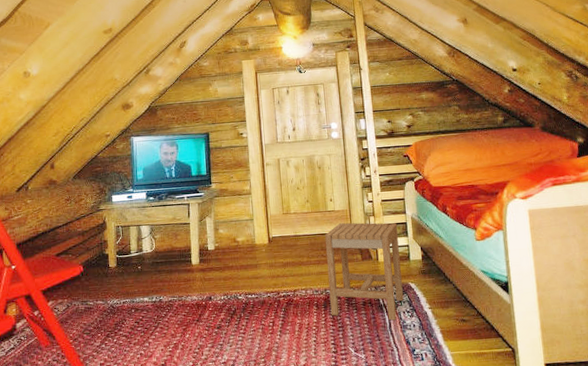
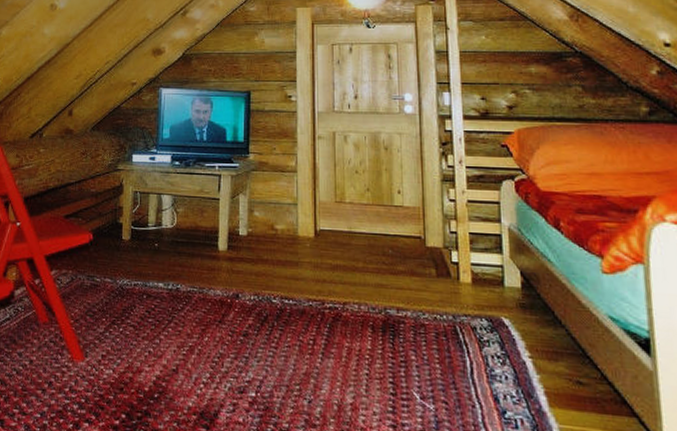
stool: present [325,222,404,321] -> none [388,223,493,366]

